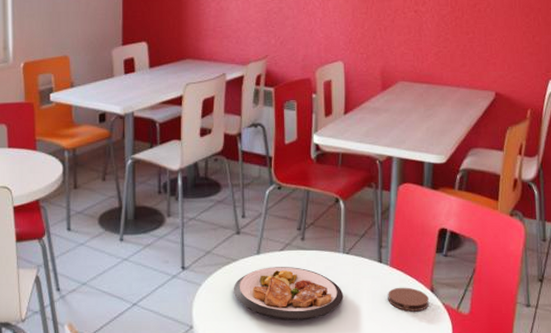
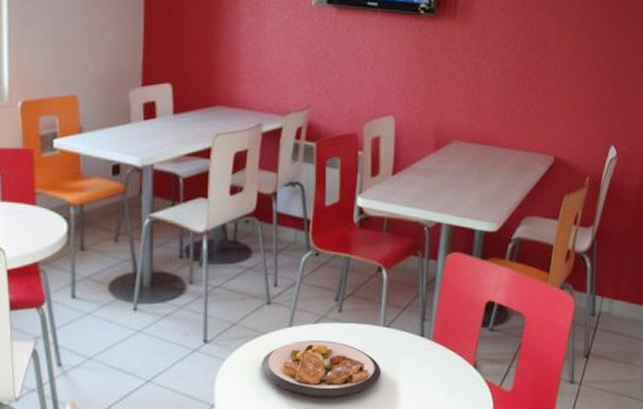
coaster: present [388,287,430,312] -> none [428,363,472,389]

